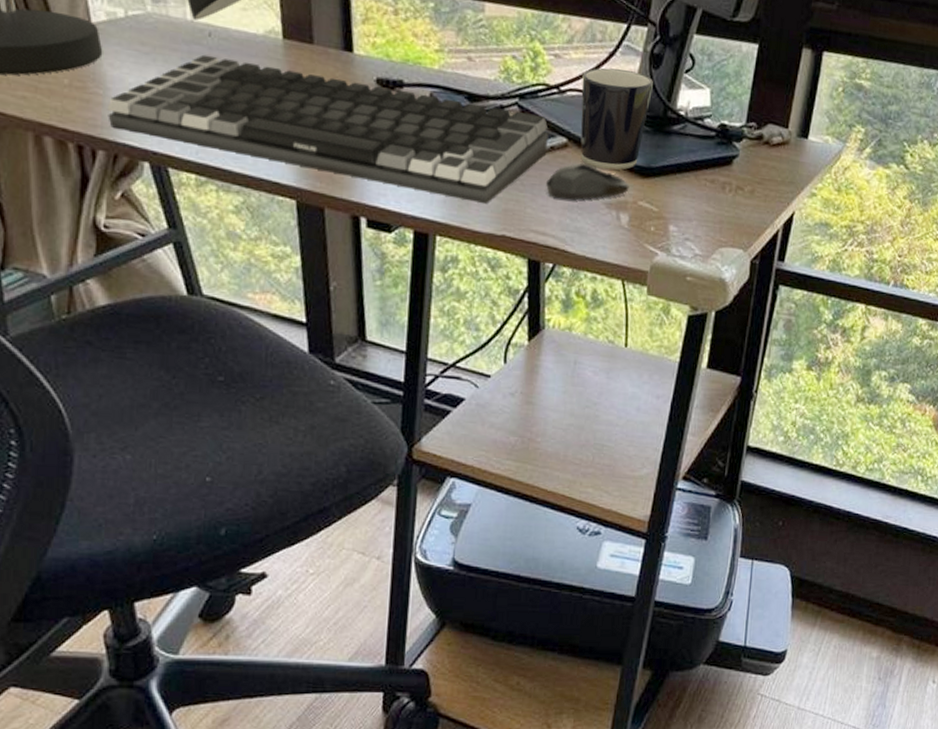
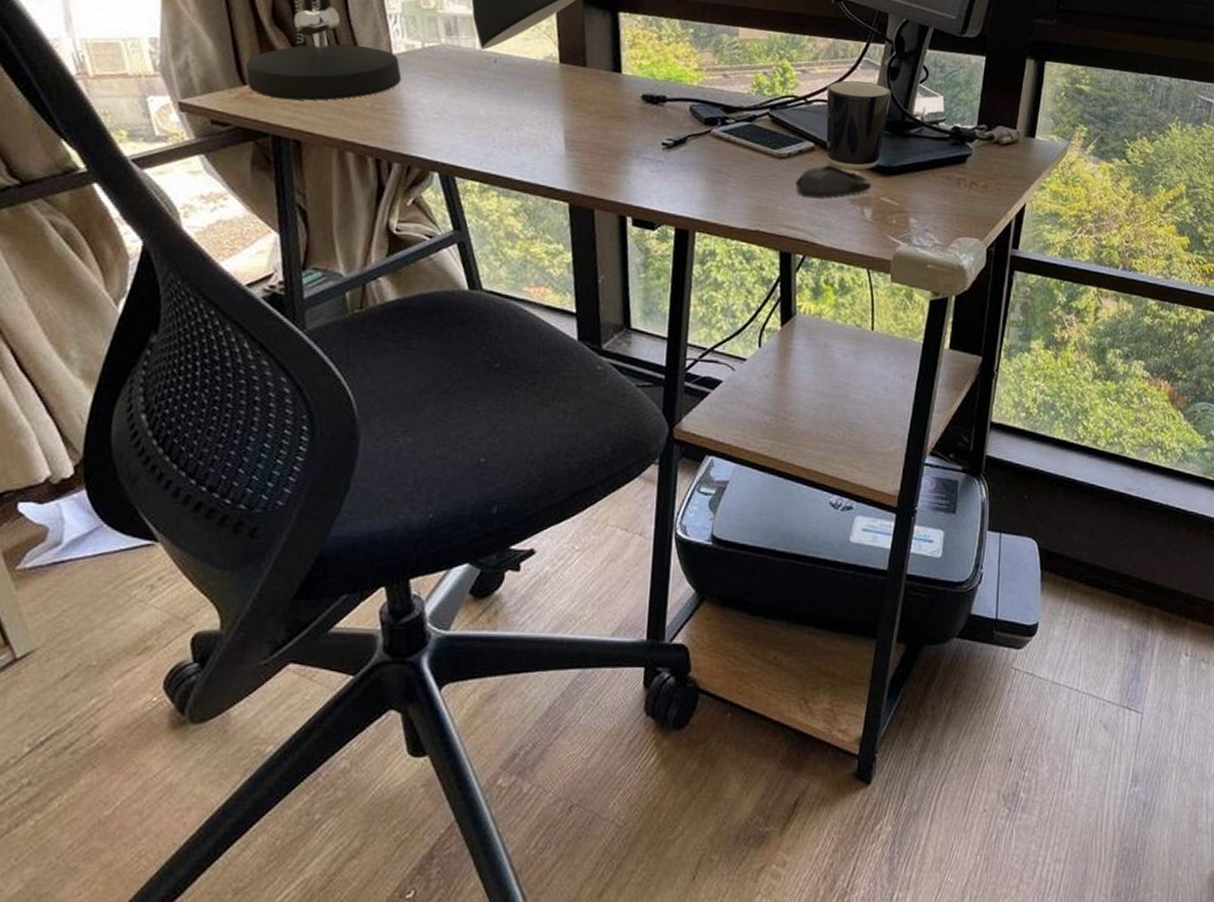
computer keyboard: present [108,54,548,205] -> none [403,78,797,203]

